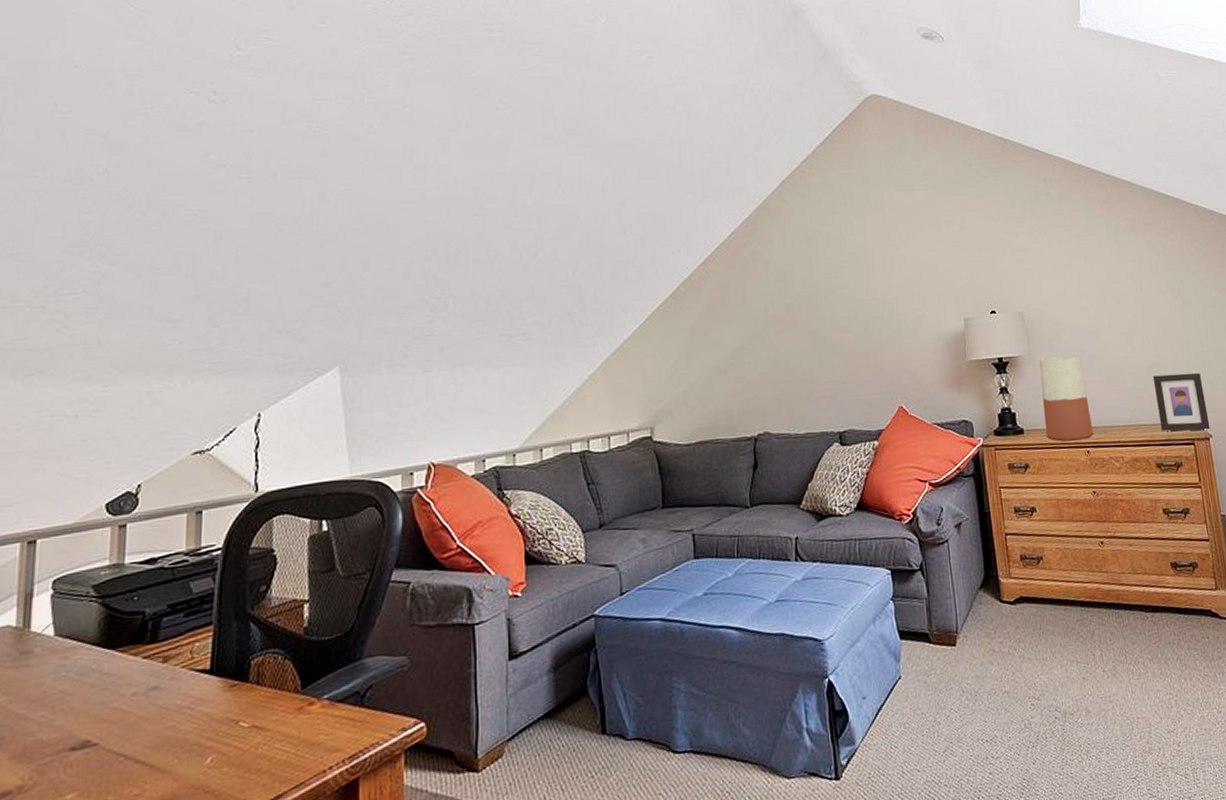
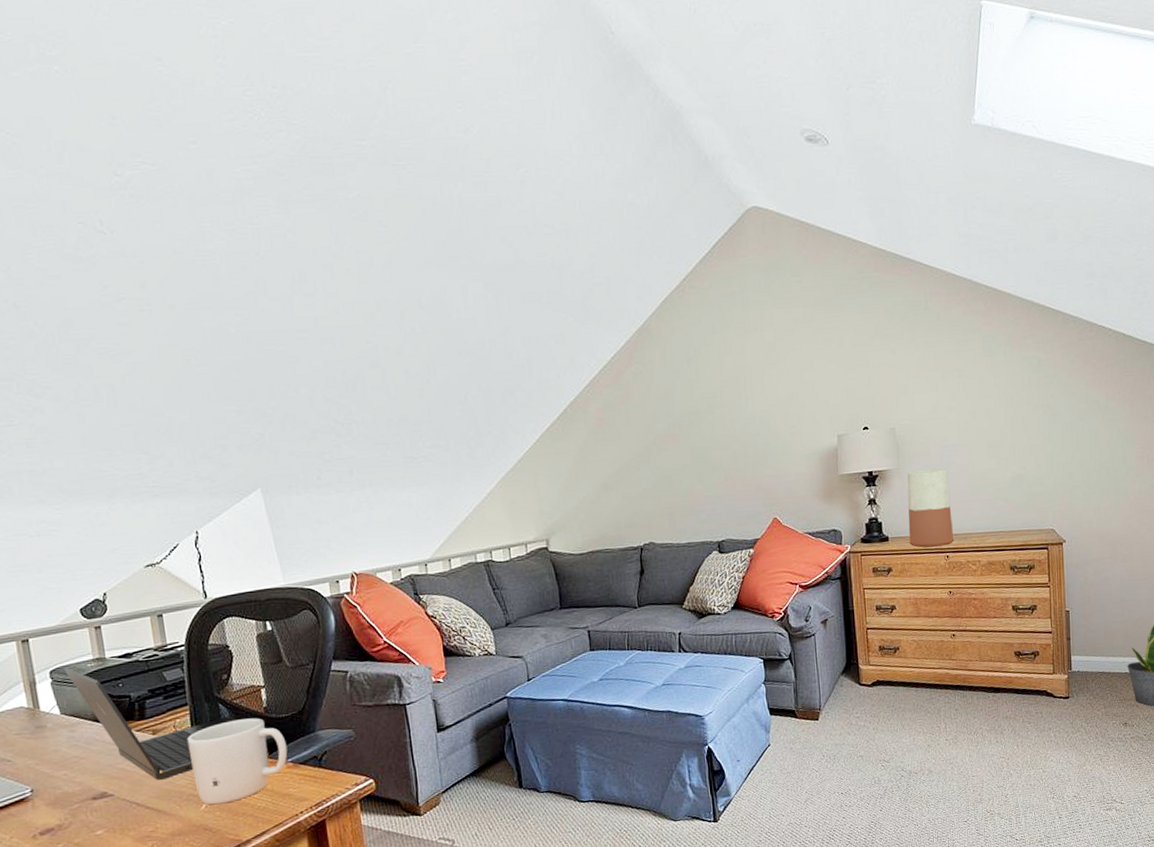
laptop: none [70,574,313,724] -> present [63,667,276,780]
mug: none [202,641,325,758] -> present [187,718,288,805]
picture frame: present [1152,372,1210,431] -> none [1014,483,1065,537]

